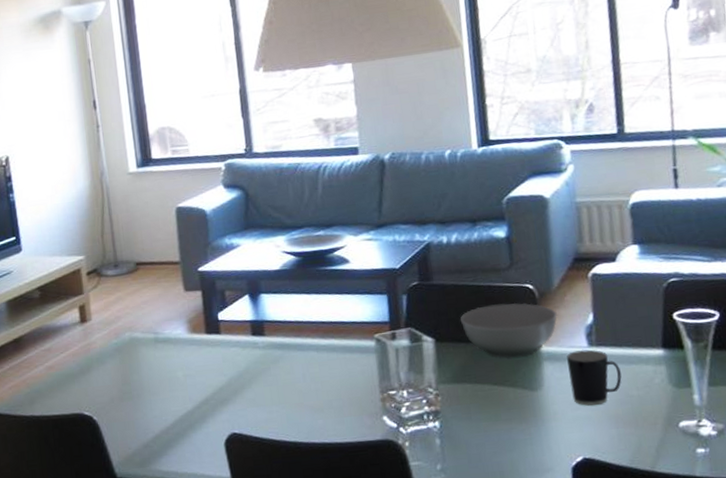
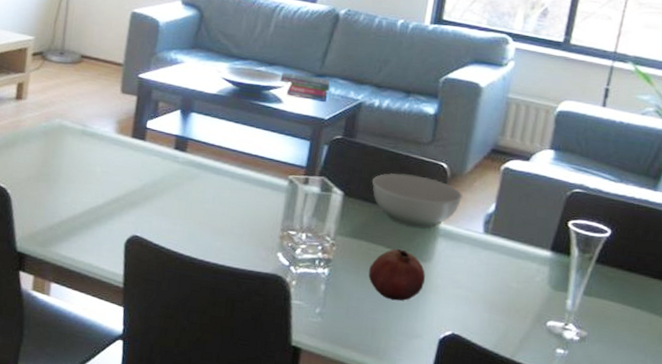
books: none [340,227,394,254] -> present [280,71,331,102]
fruit: none [480,383,542,438] -> present [368,248,426,301]
mug: present [567,349,622,406] -> none [456,234,507,289]

